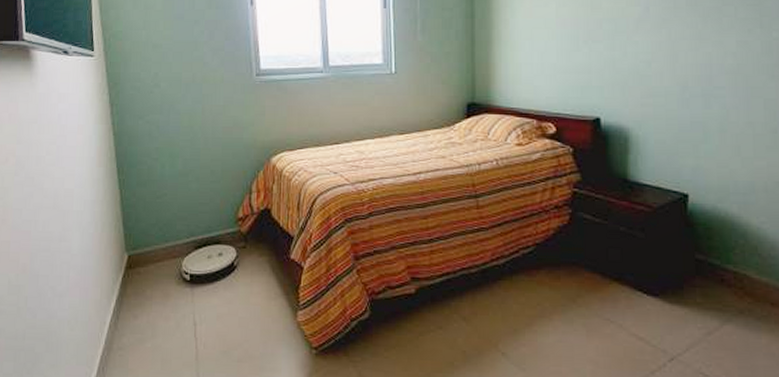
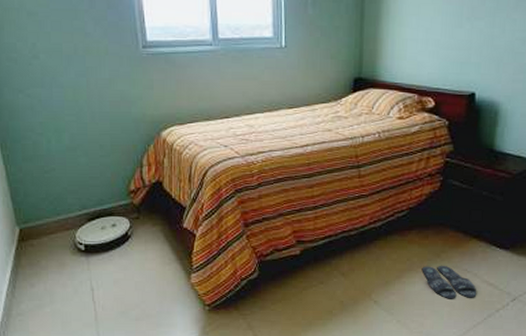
slippers: none [555,312,625,355] -> present [422,265,477,299]

